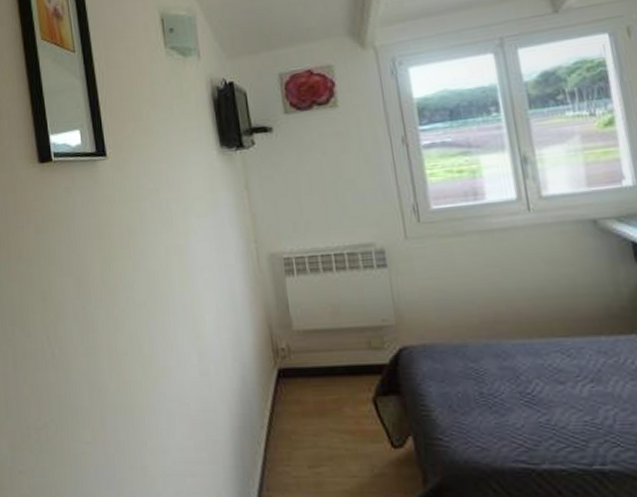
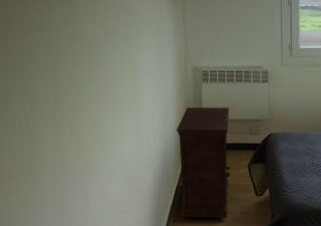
nightstand: none [255,310,351,485] -> present [176,107,231,218]

